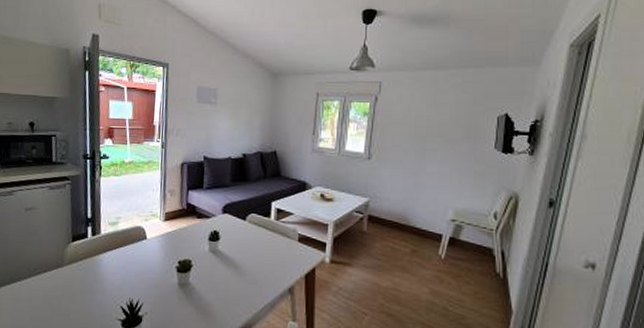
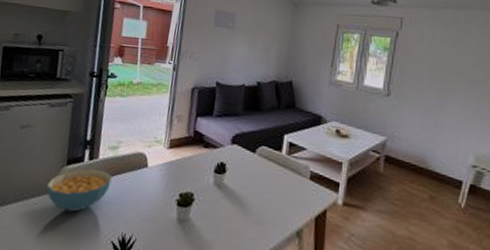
cereal bowl: none [56,244,115,283] -> present [46,169,112,212]

